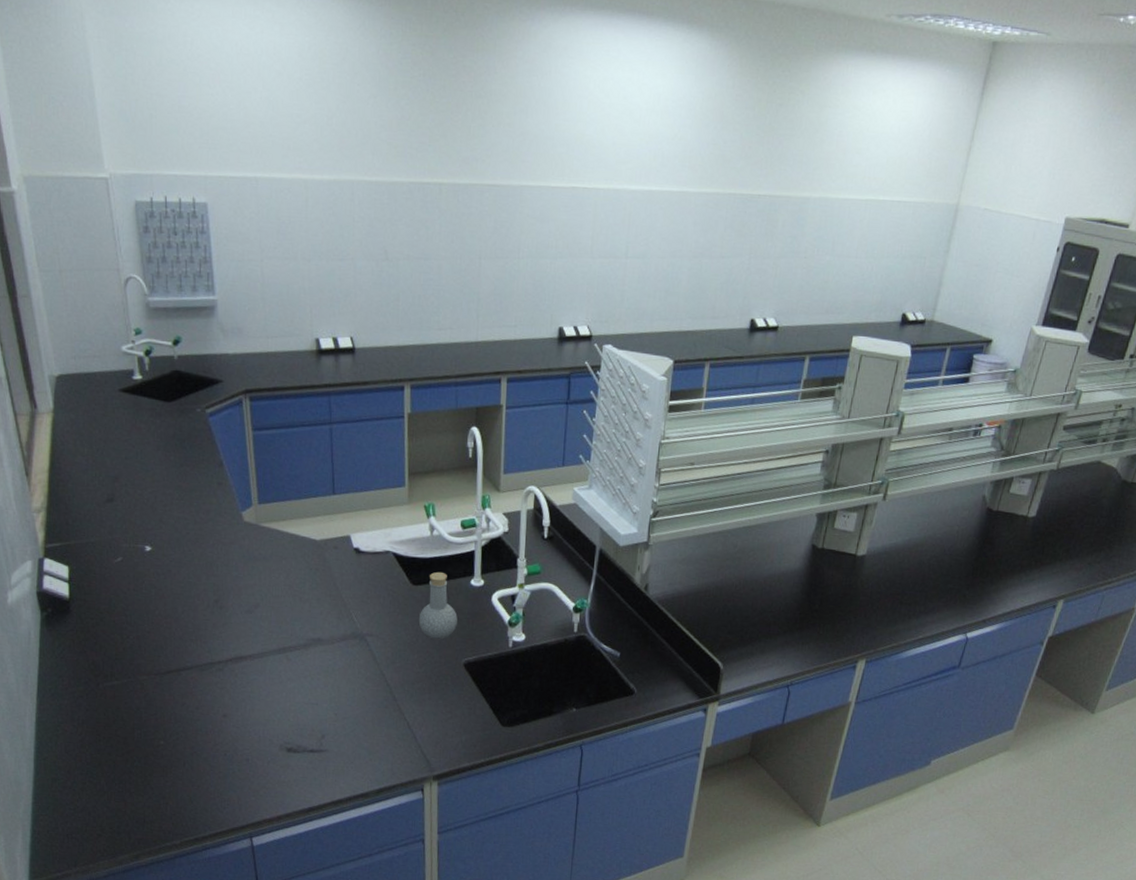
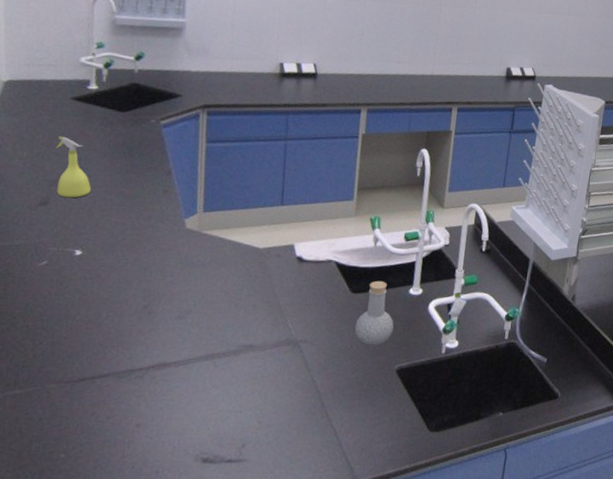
spray bottle: none [112,430,151,494] -> present [56,135,92,198]

